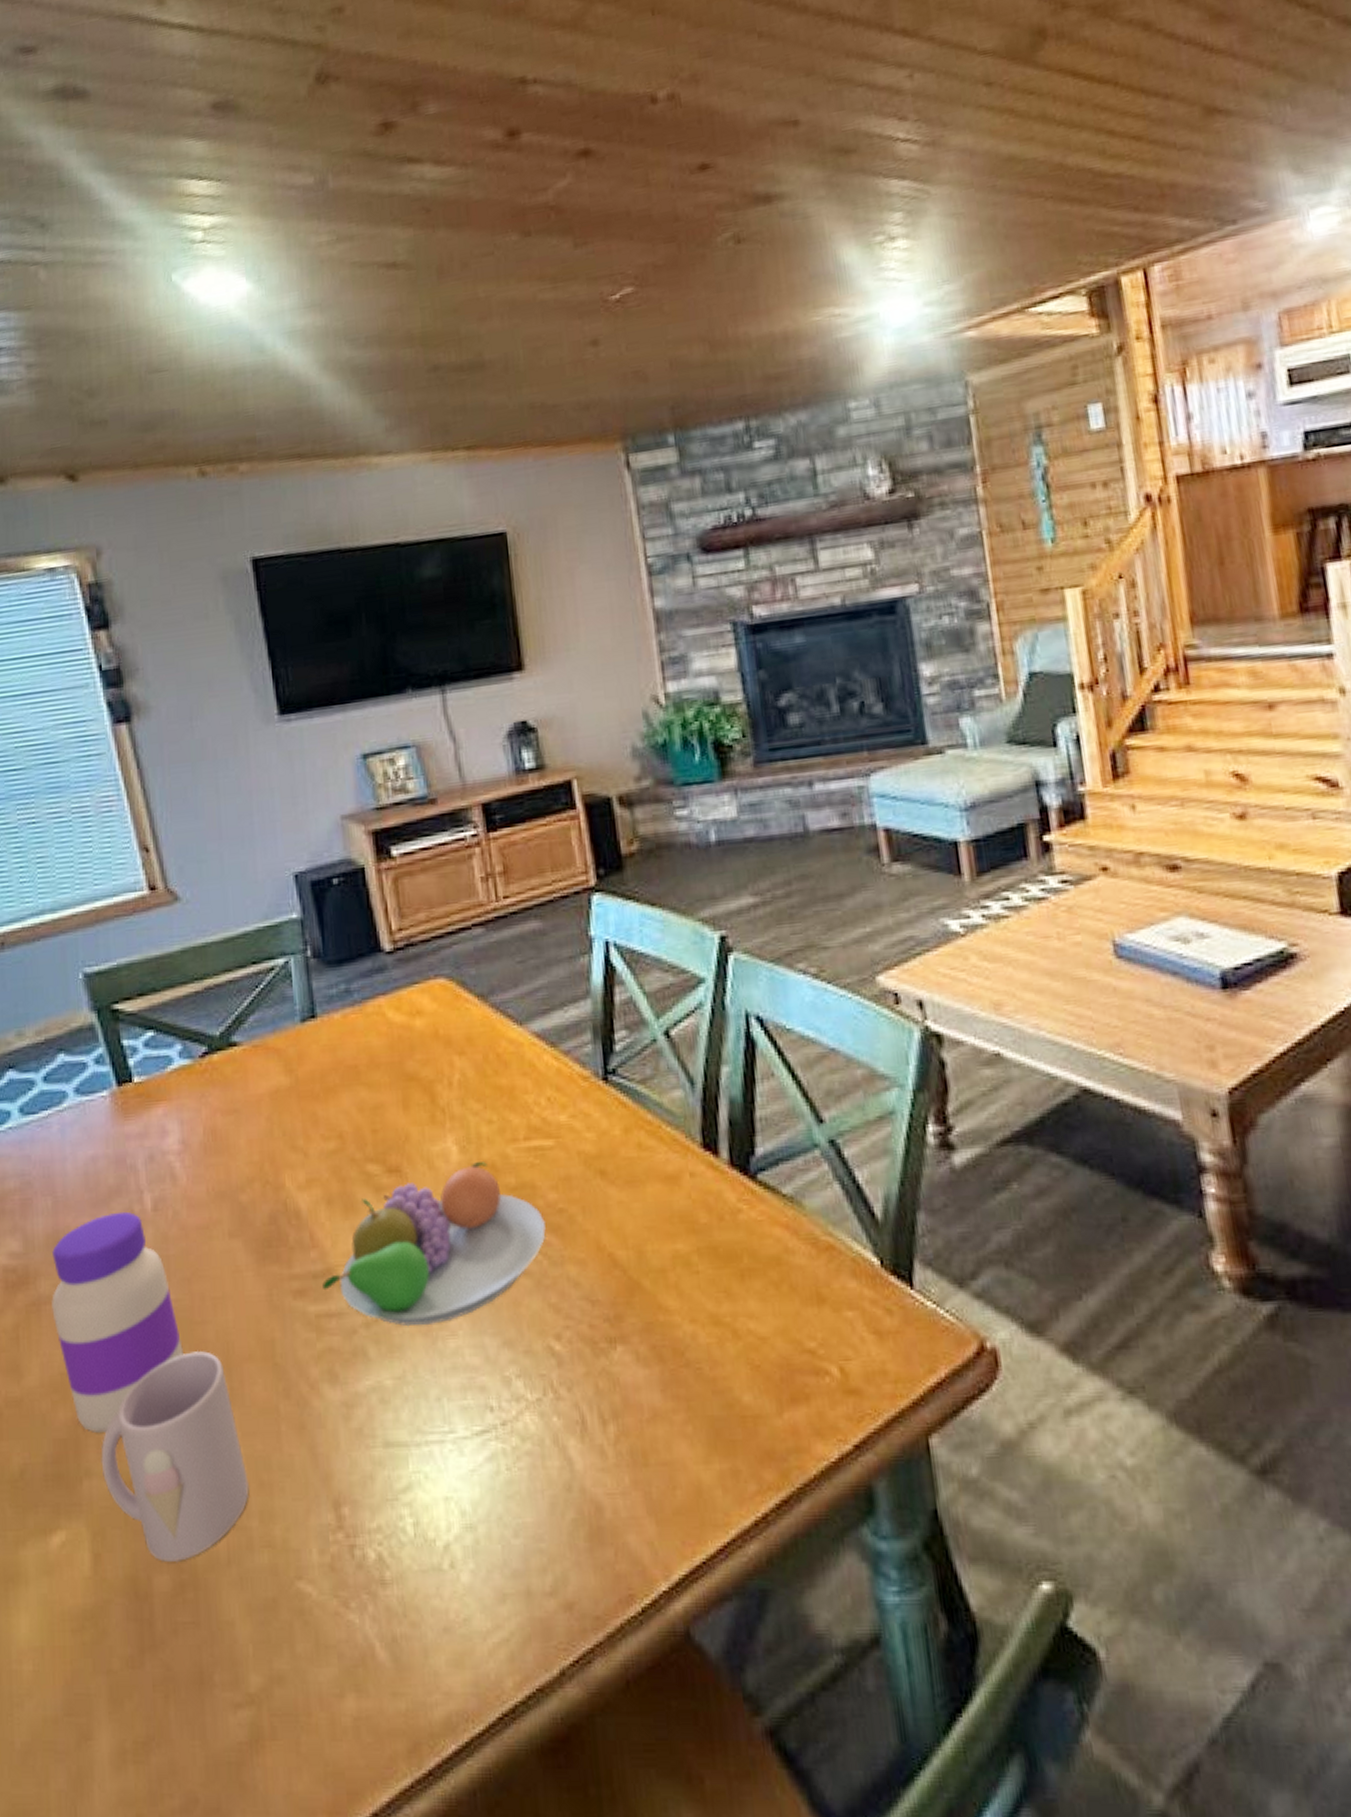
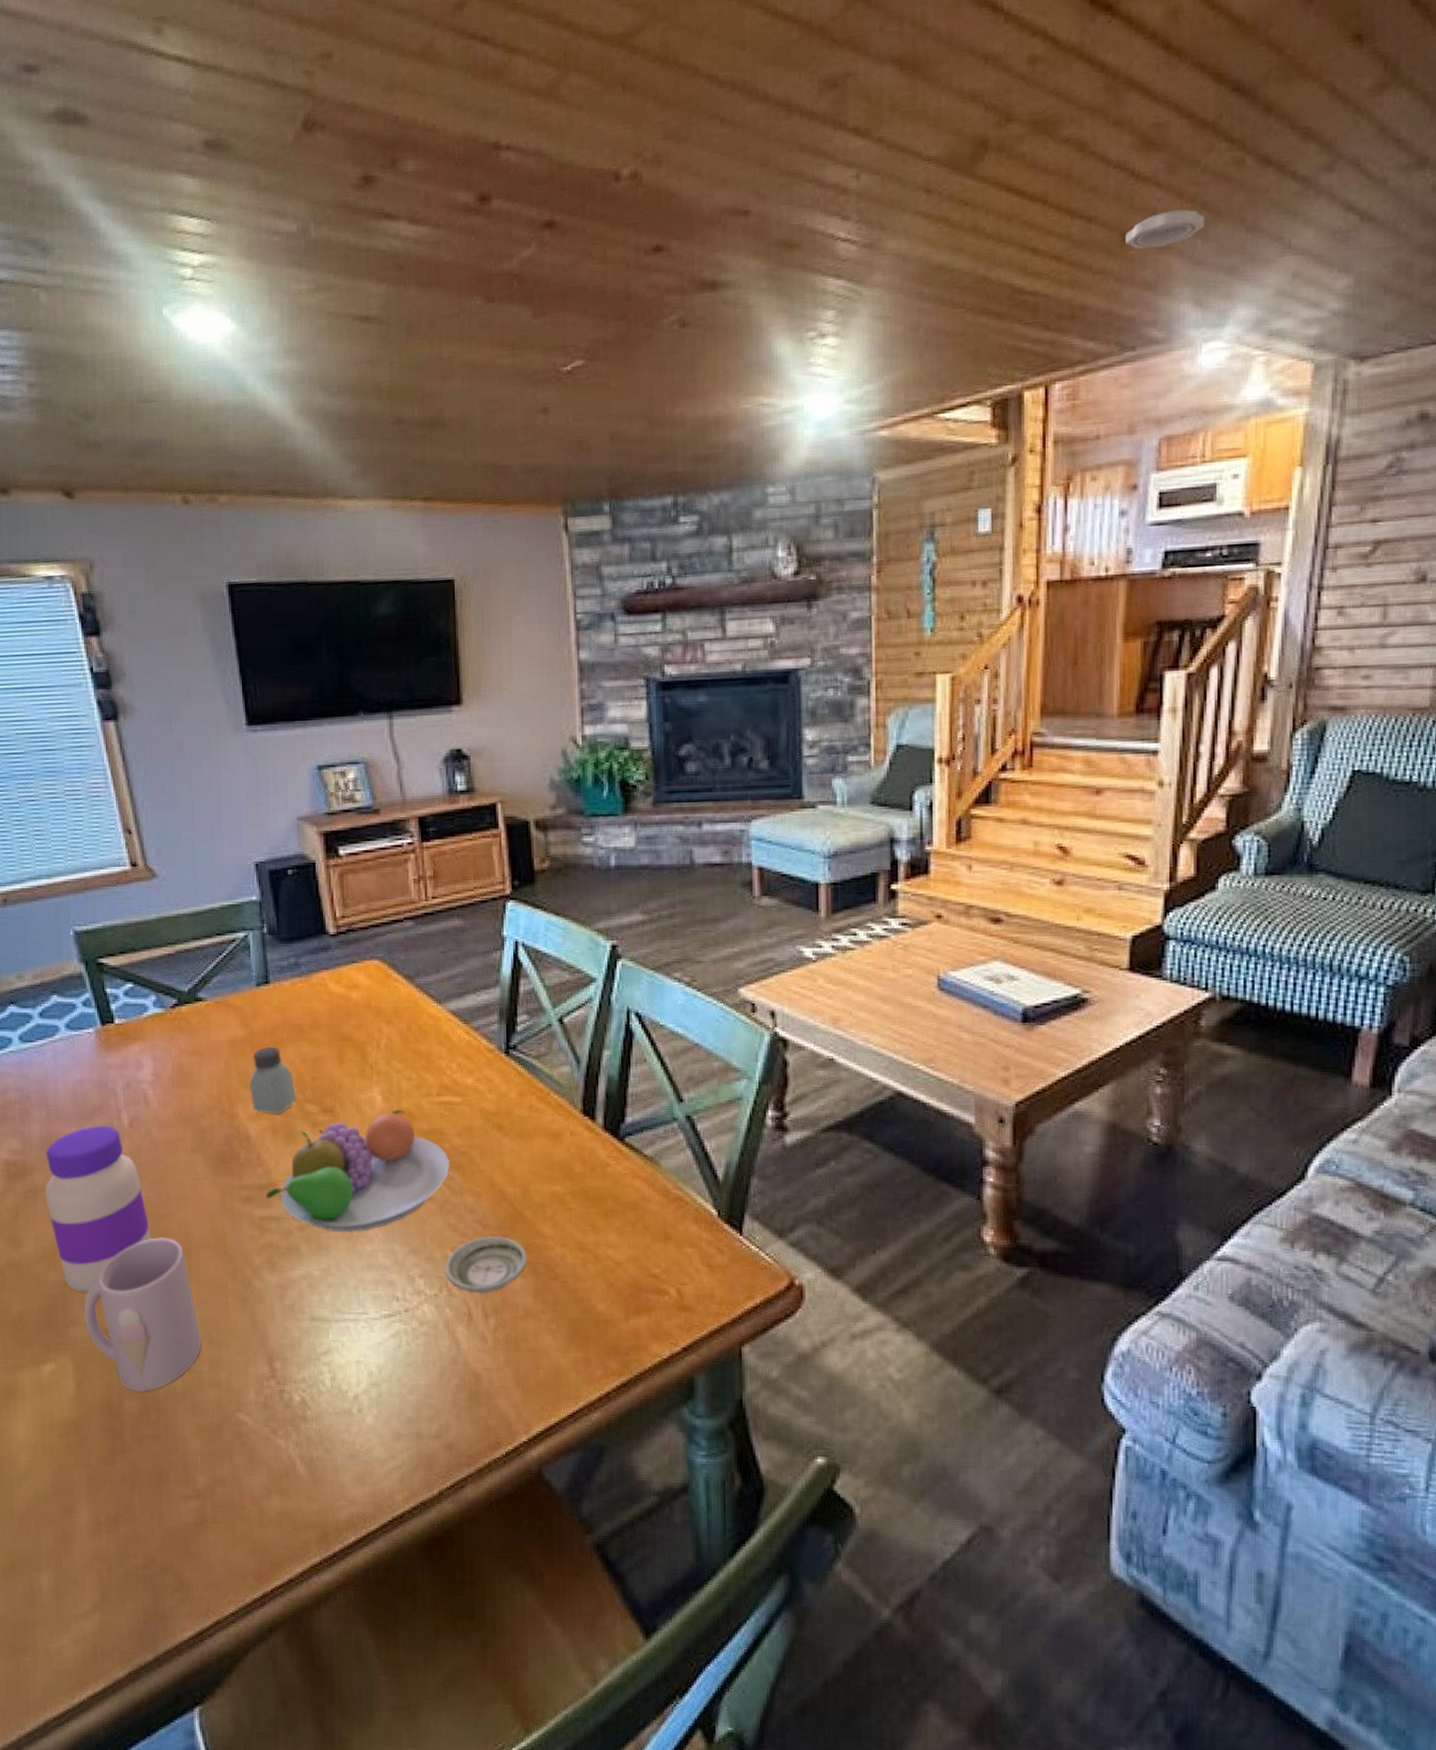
saltshaker: none [296,1094,355,1181] -> present [249,1046,296,1114]
saucer: none [546,1315,651,1394] -> present [444,1236,528,1294]
smoke detector: none [1207,77,1291,122] -> present [1125,209,1204,249]

